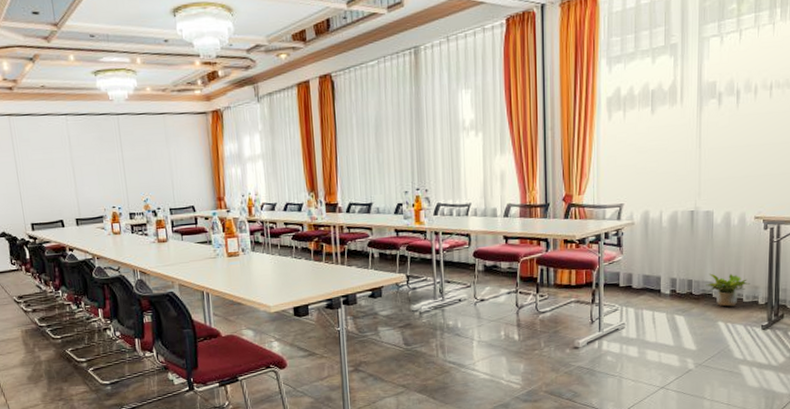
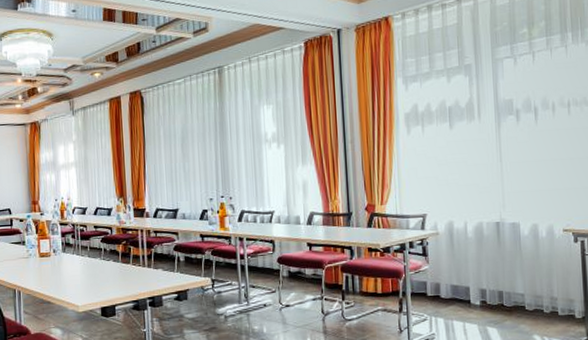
potted plant: present [706,273,751,307] -> none [517,285,565,320]

